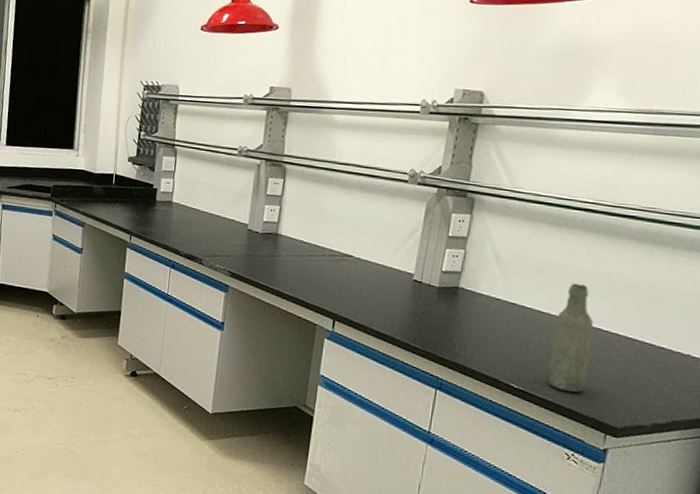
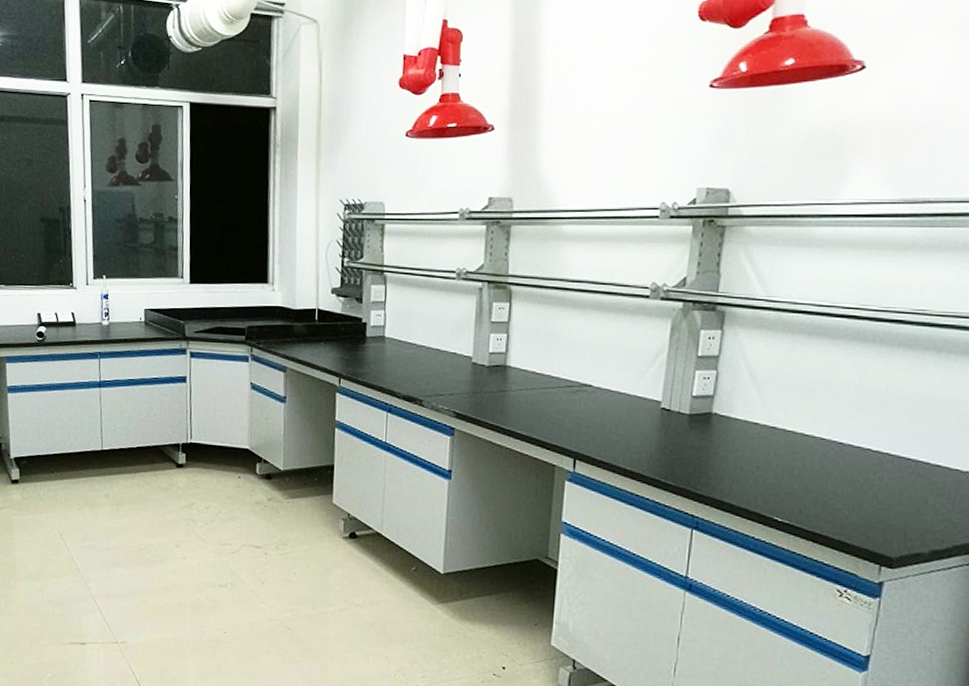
bottle: present [549,283,593,393] -> none [816,400,862,523]

